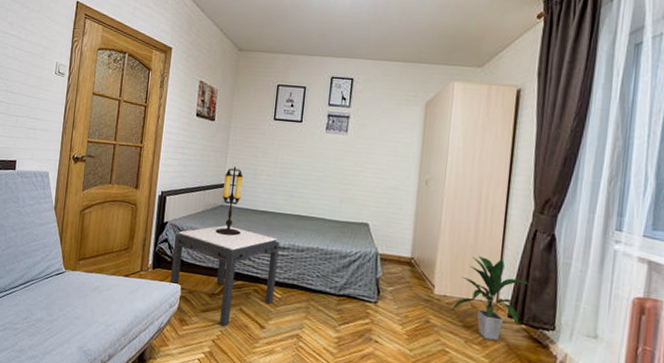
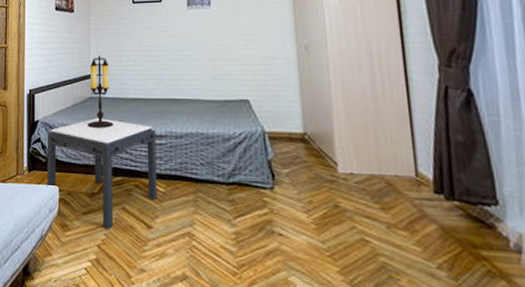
indoor plant: present [451,255,530,340] -> none [363,123,453,223]

